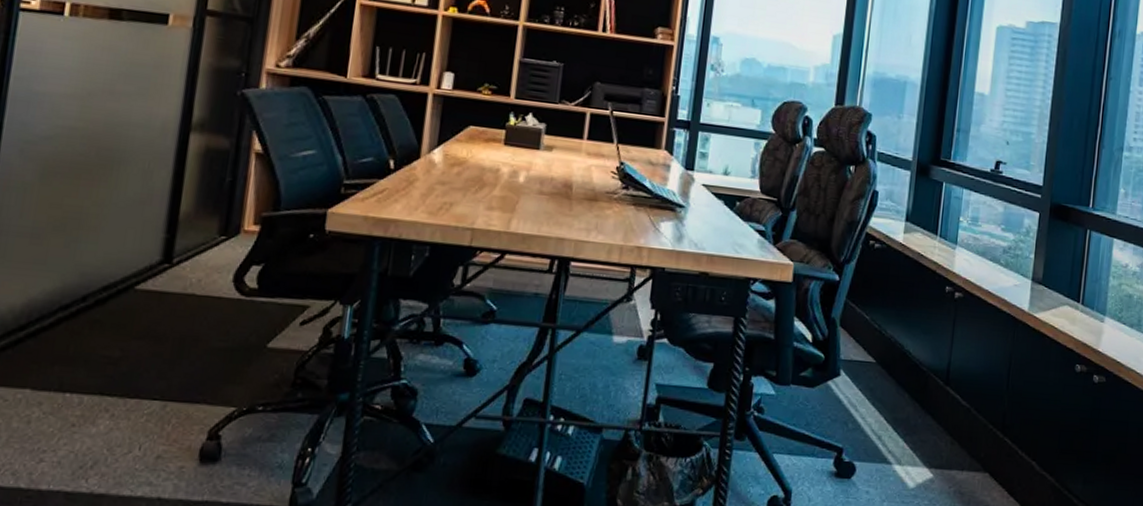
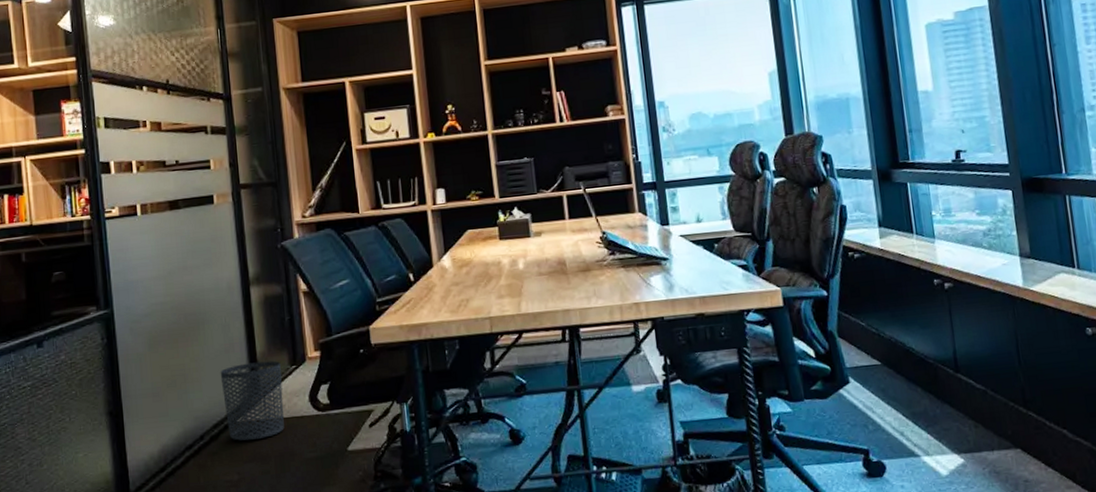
waste bin: none [120,221,207,315] -> present [220,360,284,441]

